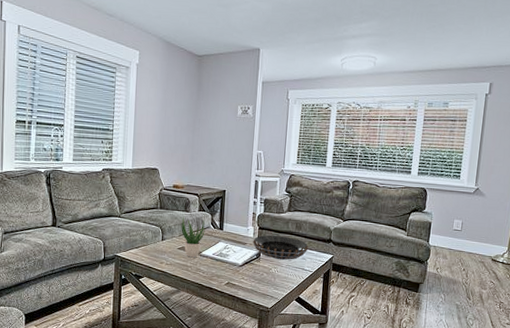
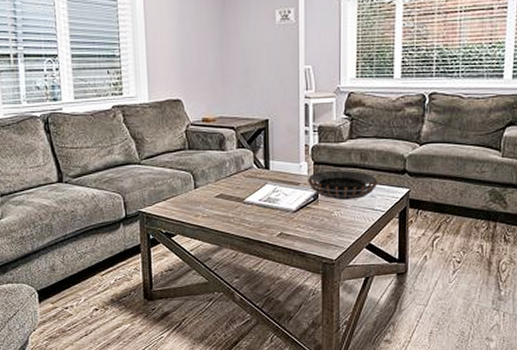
potted plant: present [181,217,205,258] -> none [217,157,247,206]

